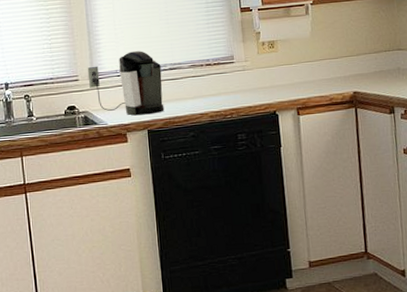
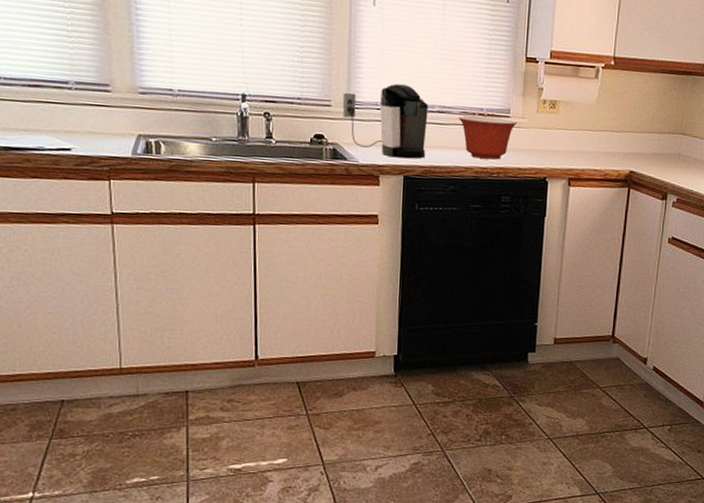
mixing bowl: none [189,65,242,104] -> present [459,116,518,160]

